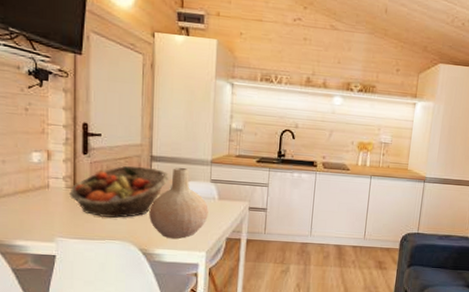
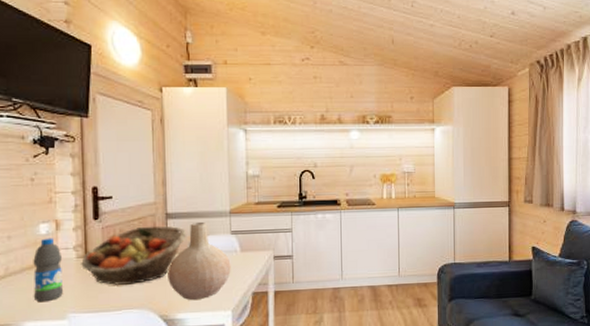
water bottle: none [24,166,52,225] -> present [33,238,63,303]

